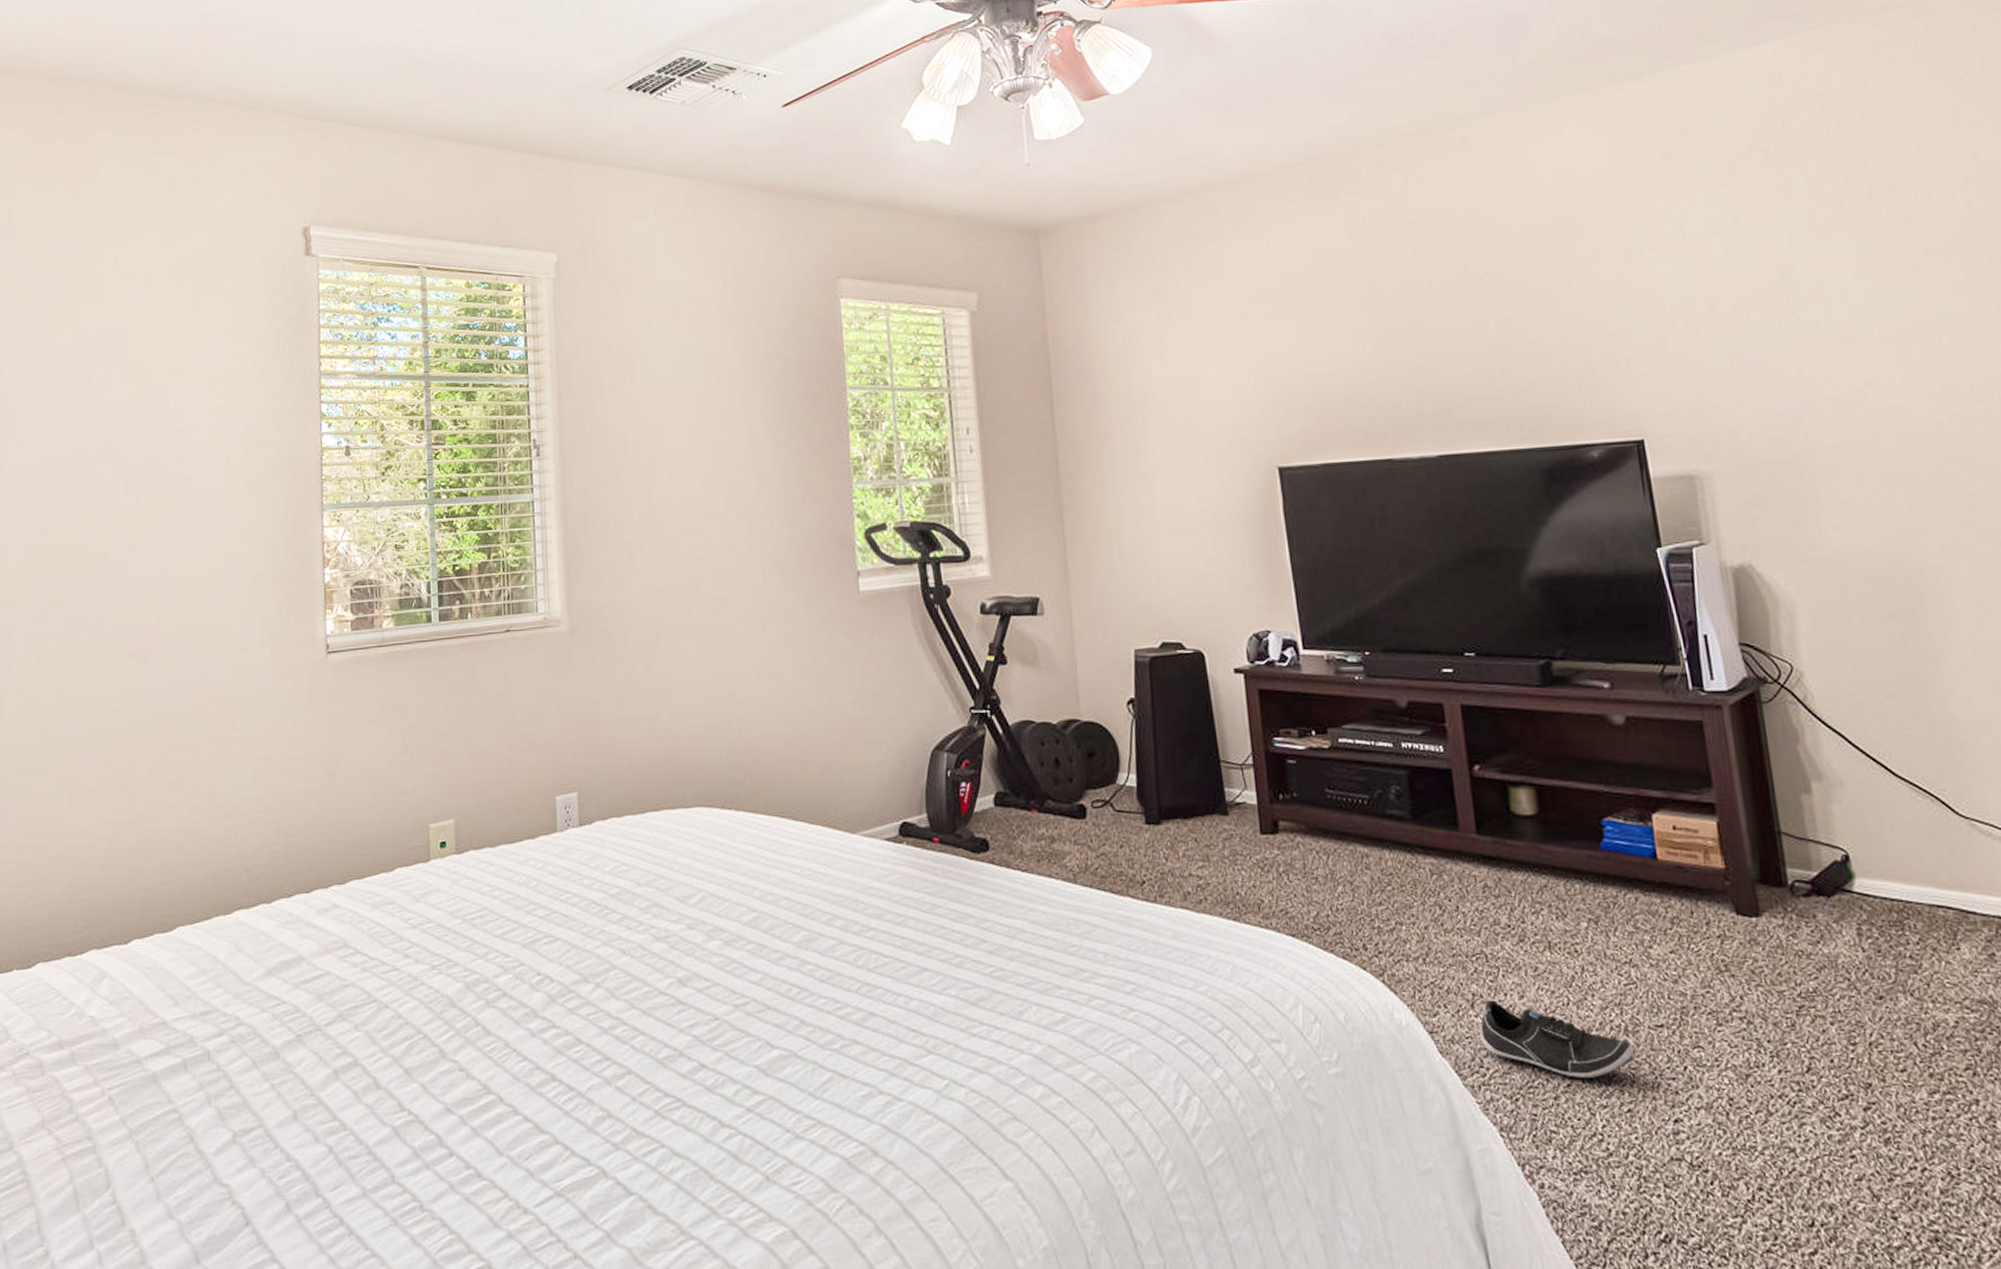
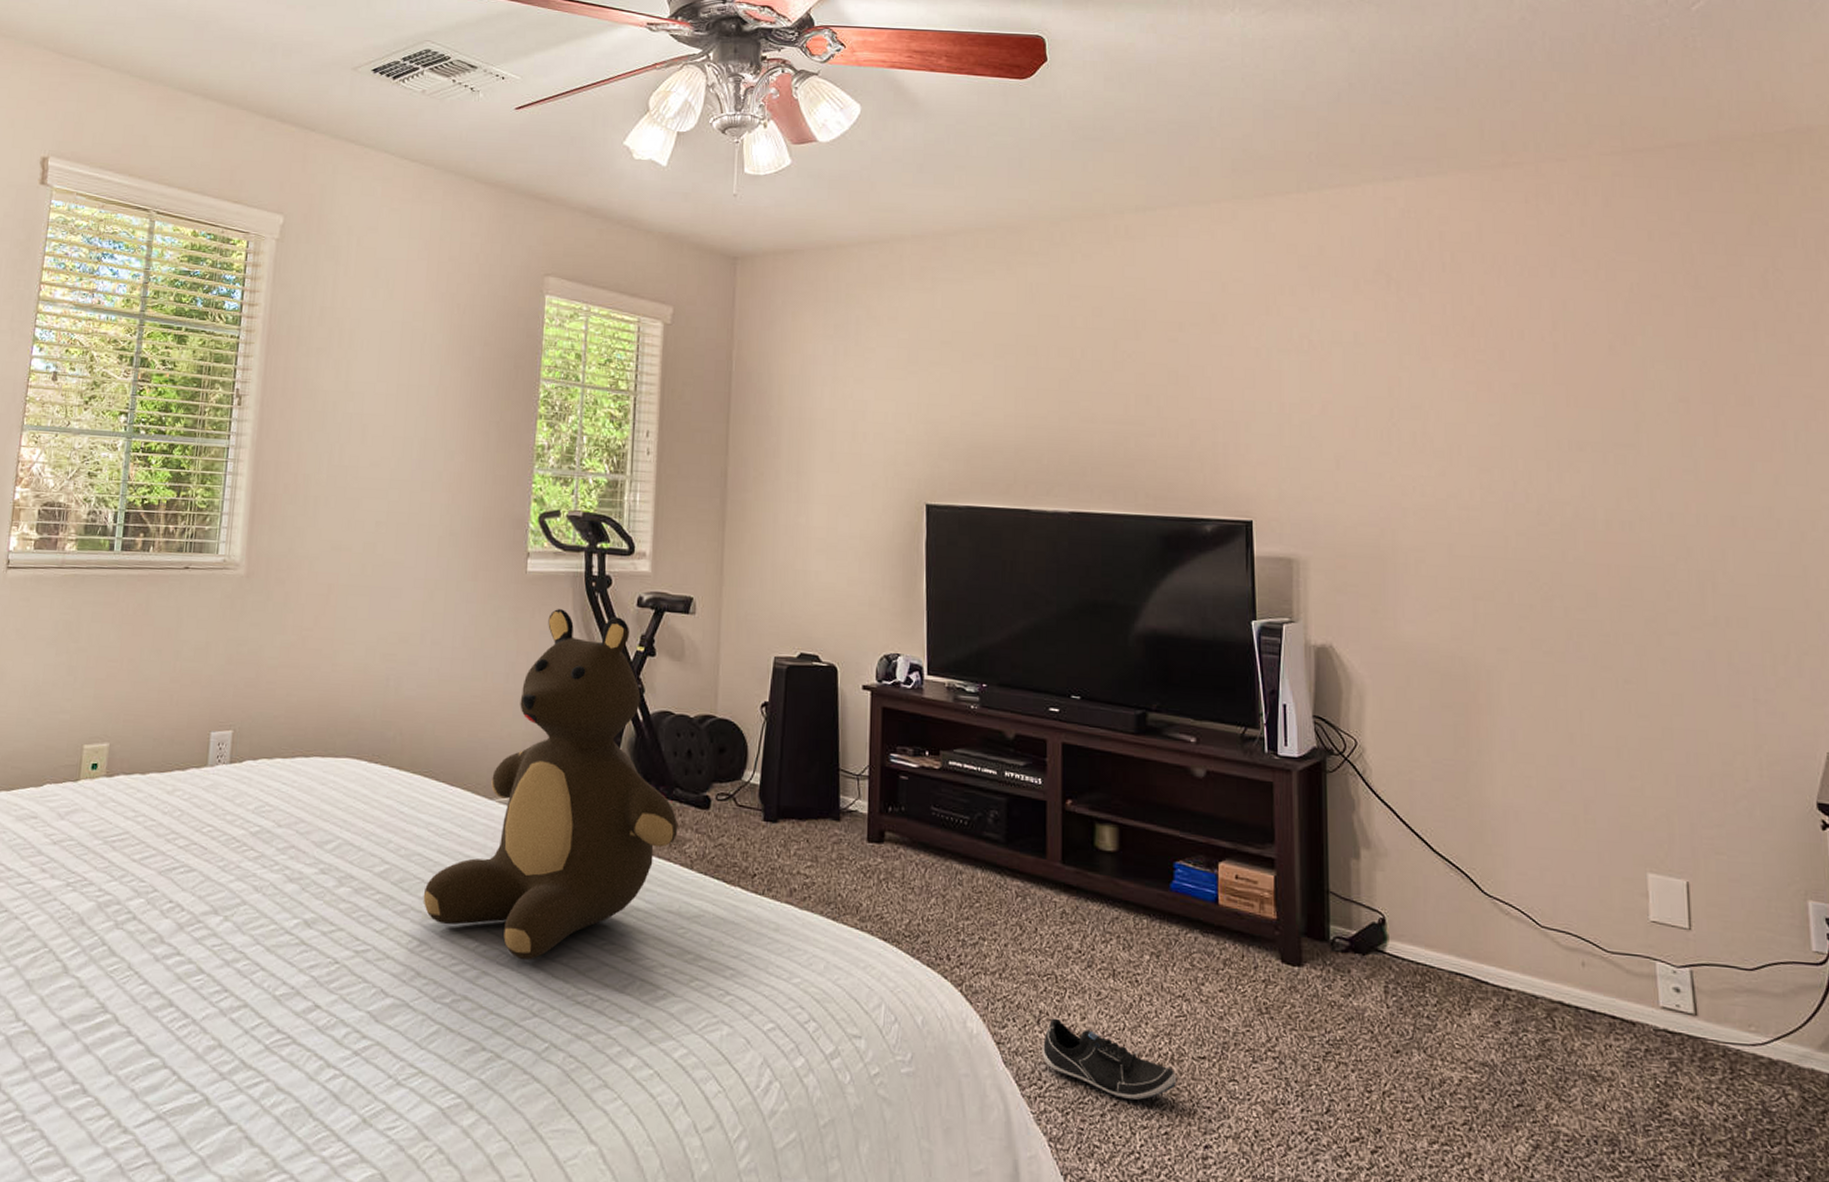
teddy bear: none [796,626,1055,997] -> present [423,609,677,961]

